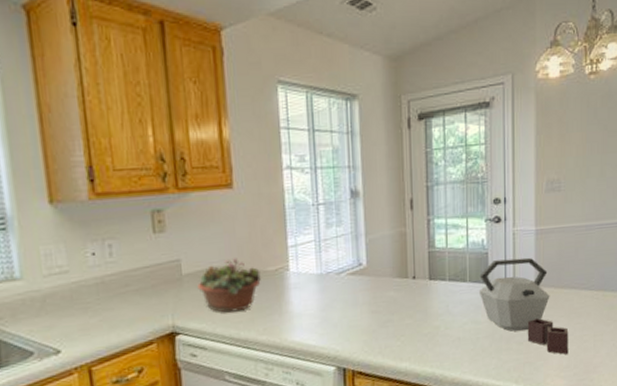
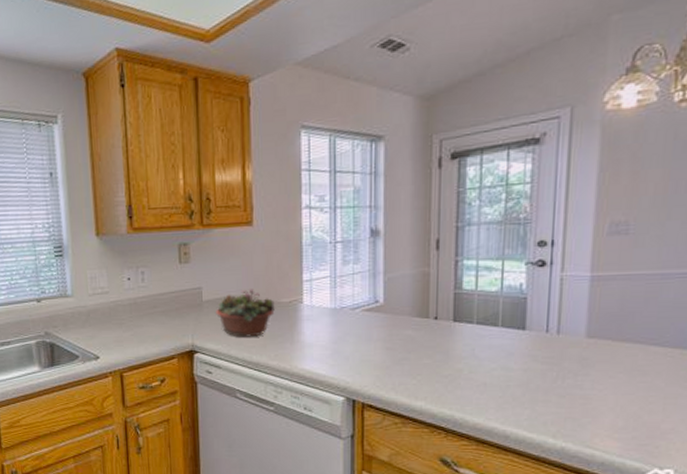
kettle: present [479,257,569,355] -> none [513,305,629,414]

